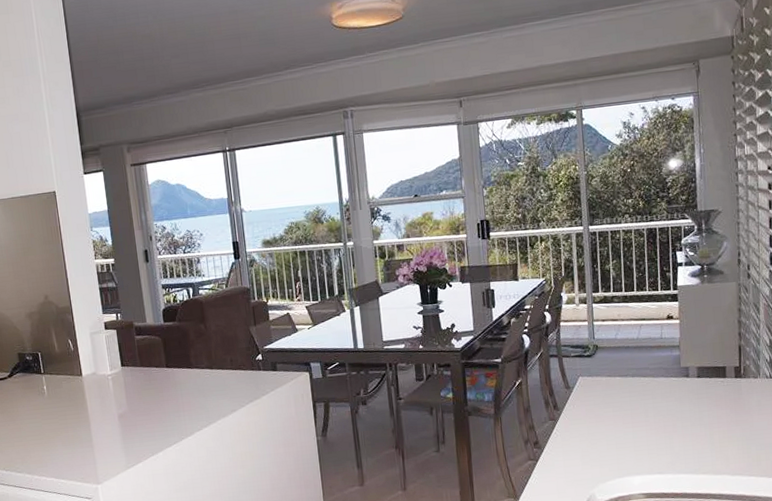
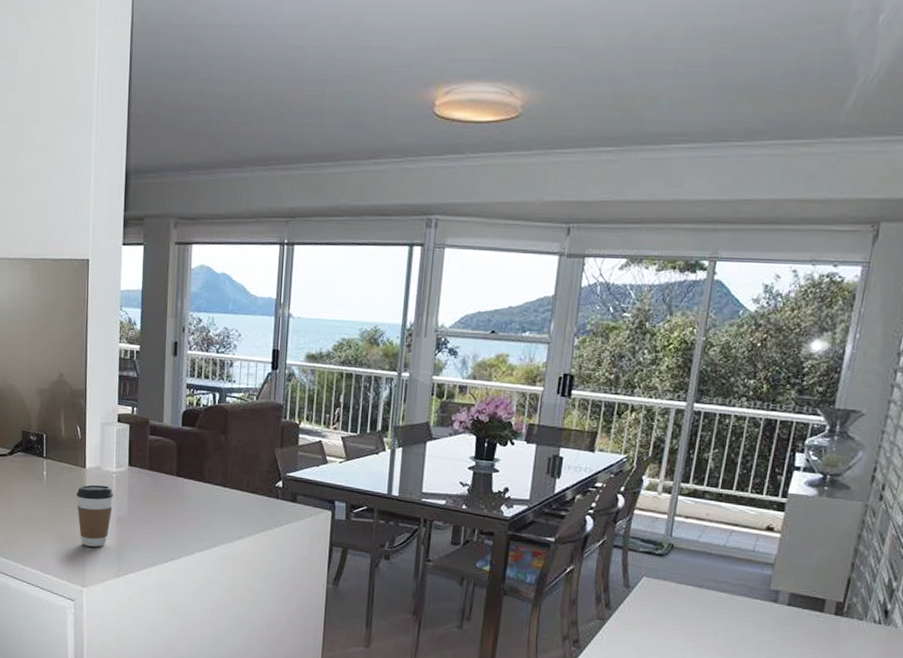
coffee cup: none [77,388,113,447] -> present [76,484,114,547]

